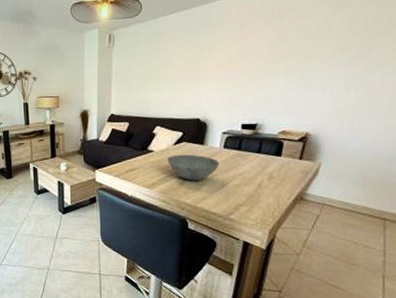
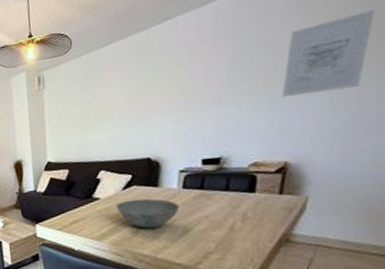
wall art: none [310,12,386,78] -> present [281,10,375,97]

